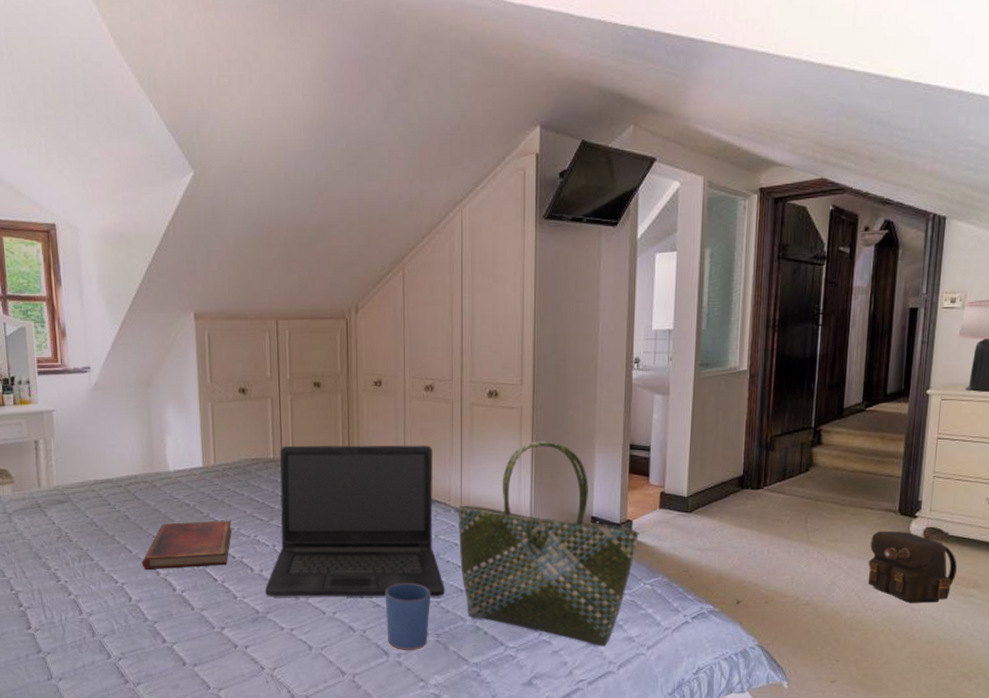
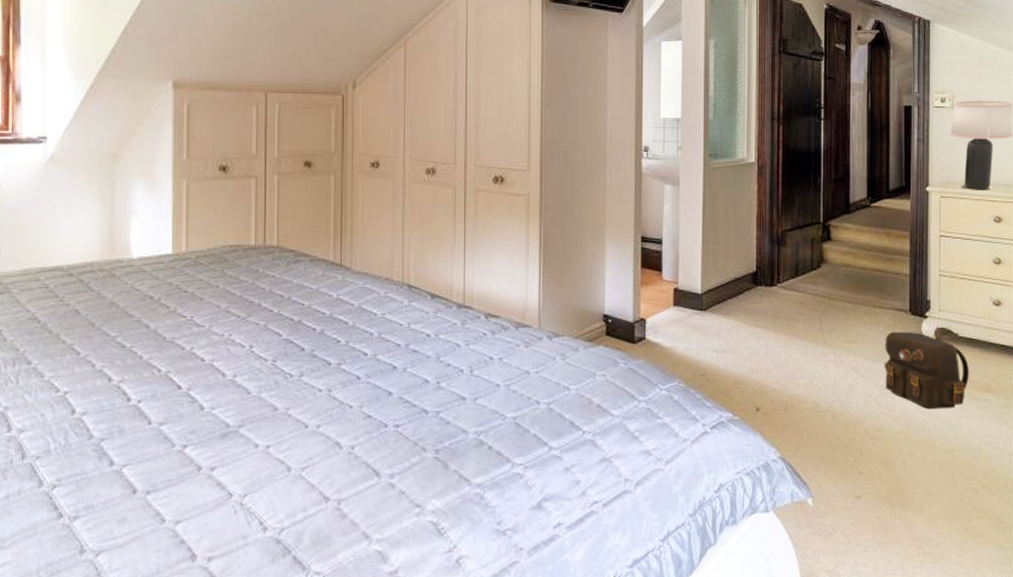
diary: present [142,520,232,569] -> none [91,316,202,375]
laptop: present [265,445,445,597] -> none [238,231,445,407]
mug: present [385,582,431,650] -> none [377,389,430,470]
shopping bag: present [457,441,639,646] -> none [460,231,653,462]

